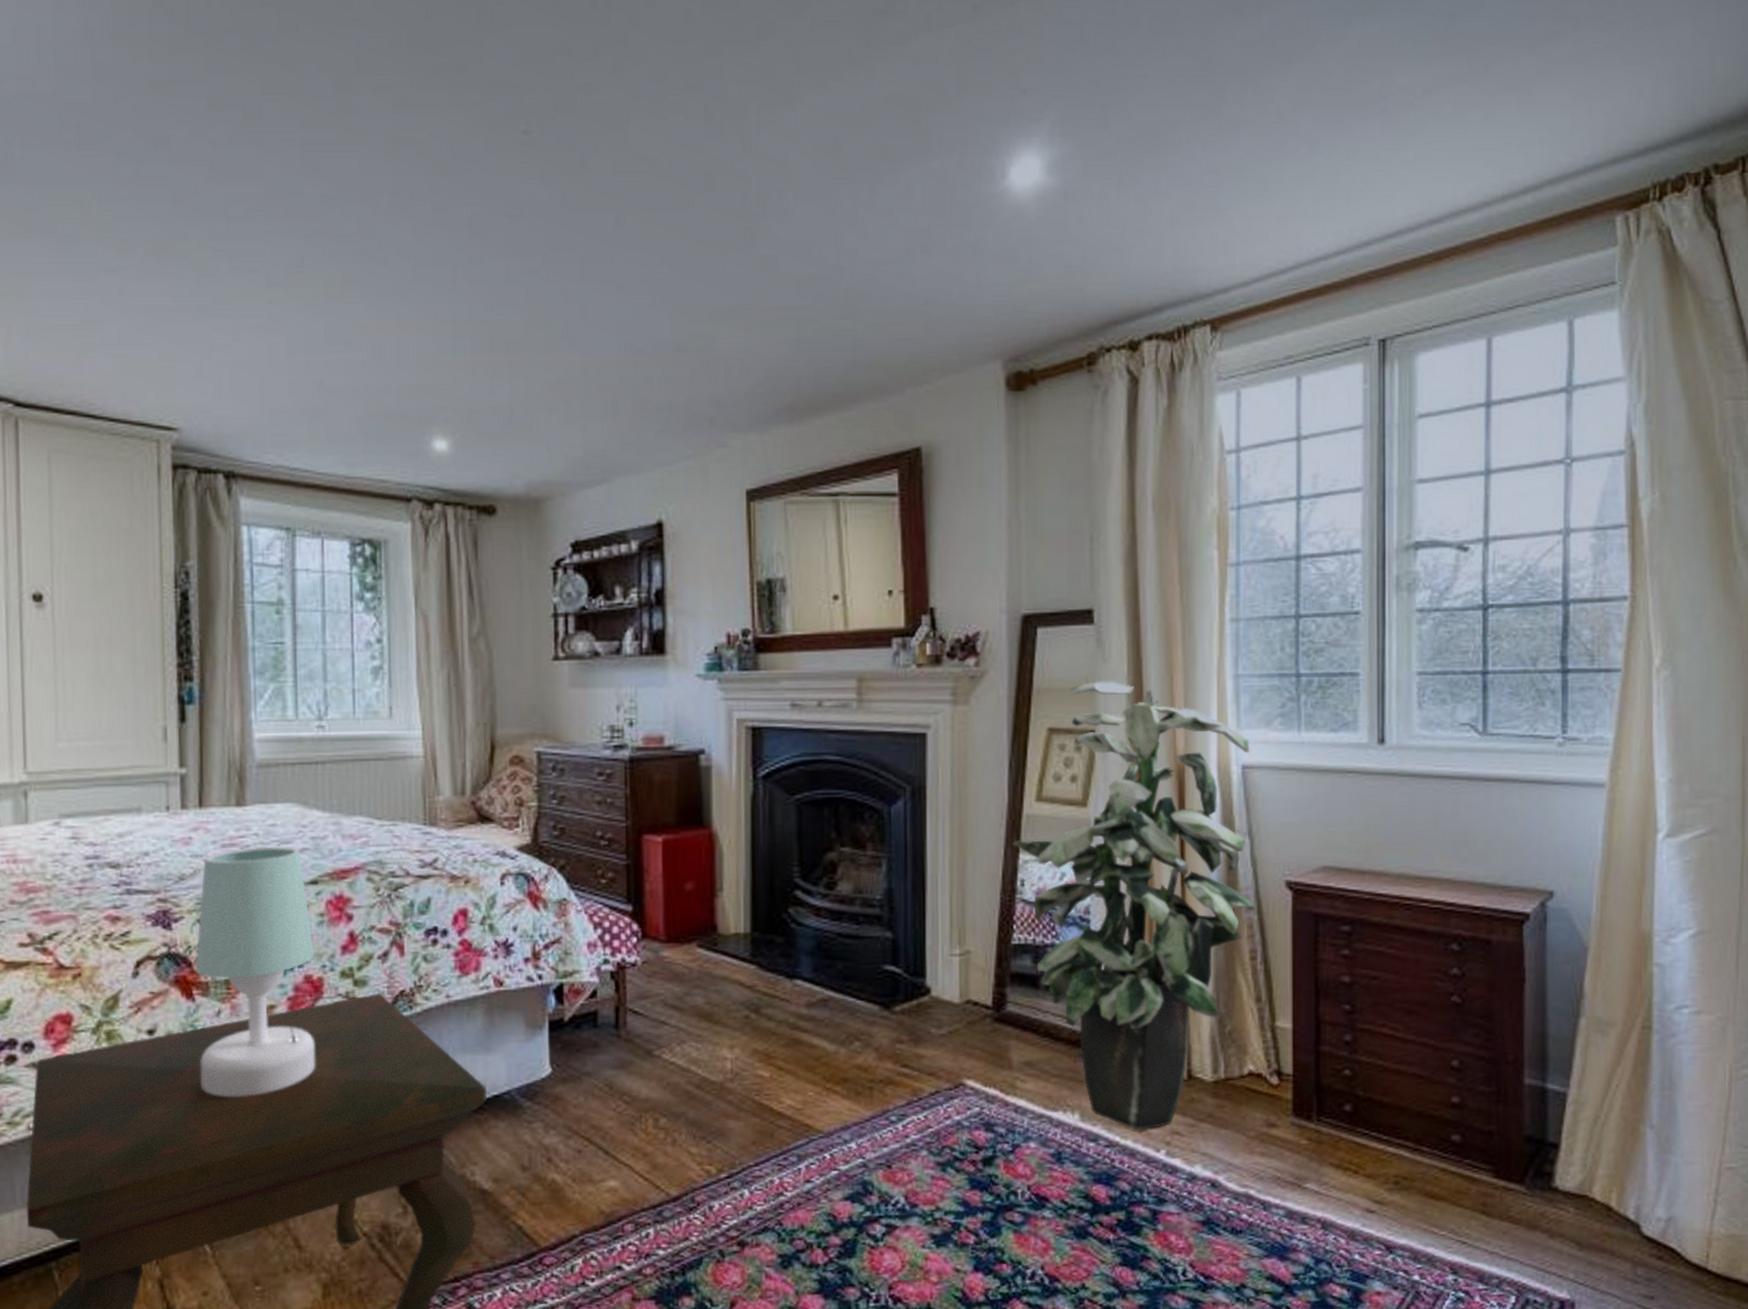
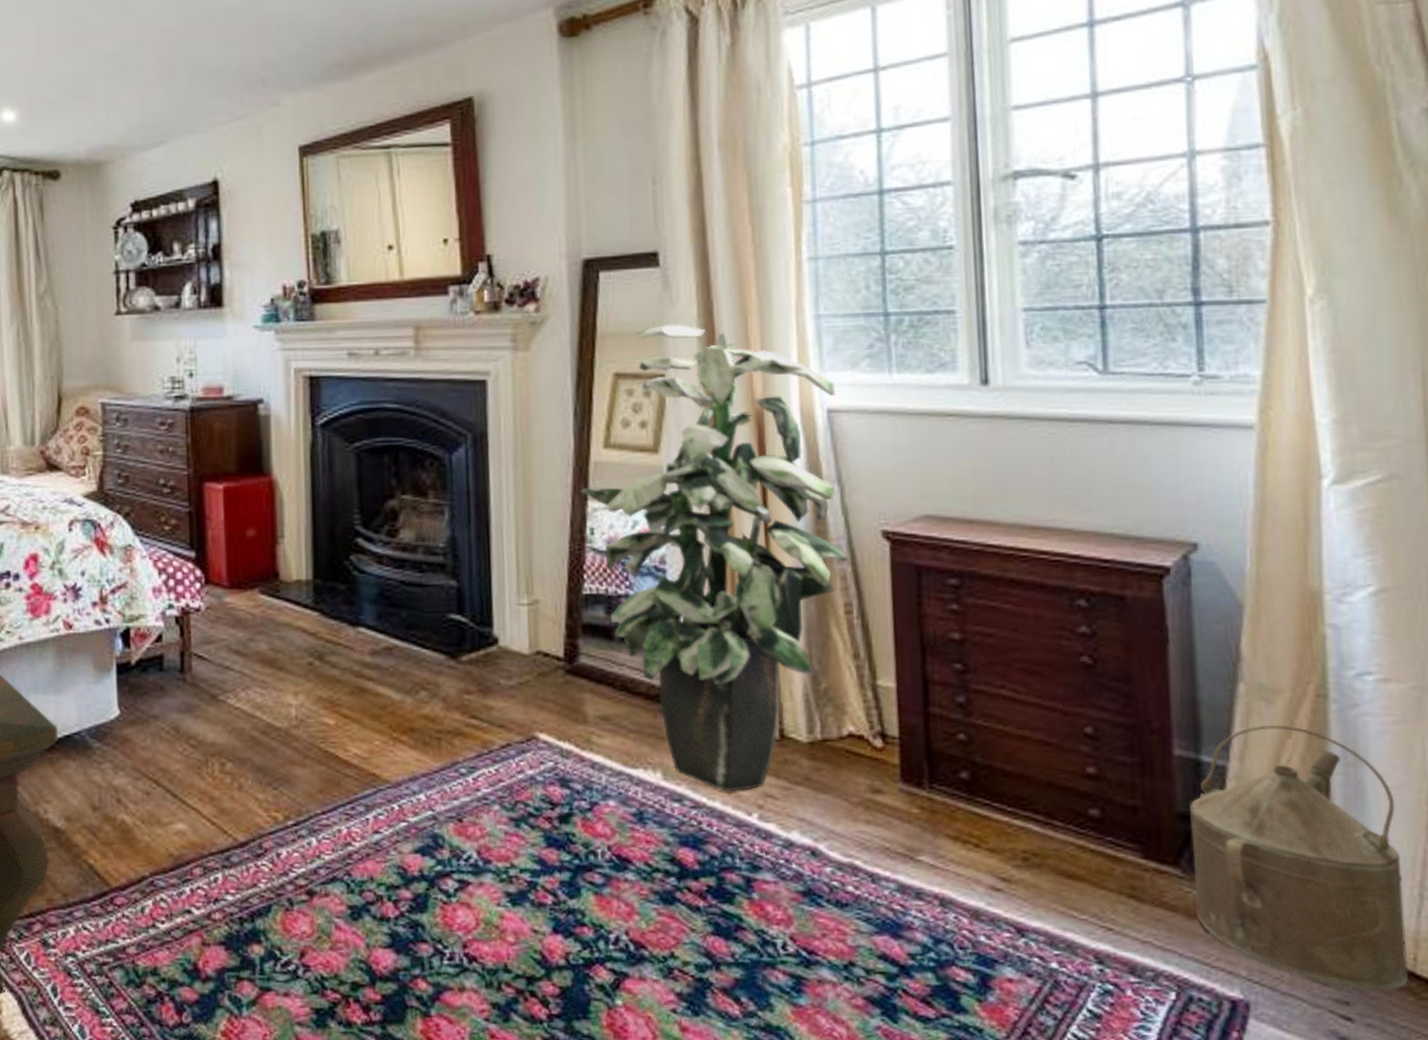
watering can: none [1535,1054,1702,1286] -> present [1190,724,1409,991]

